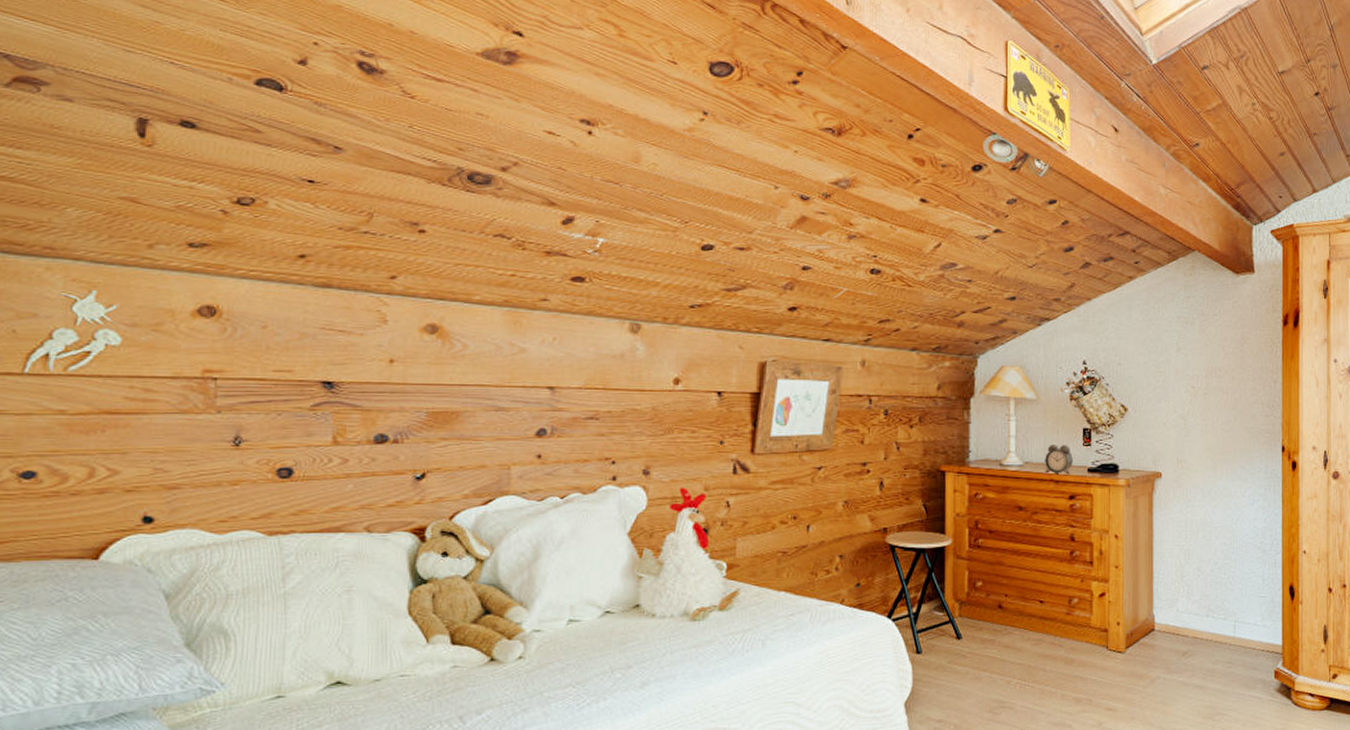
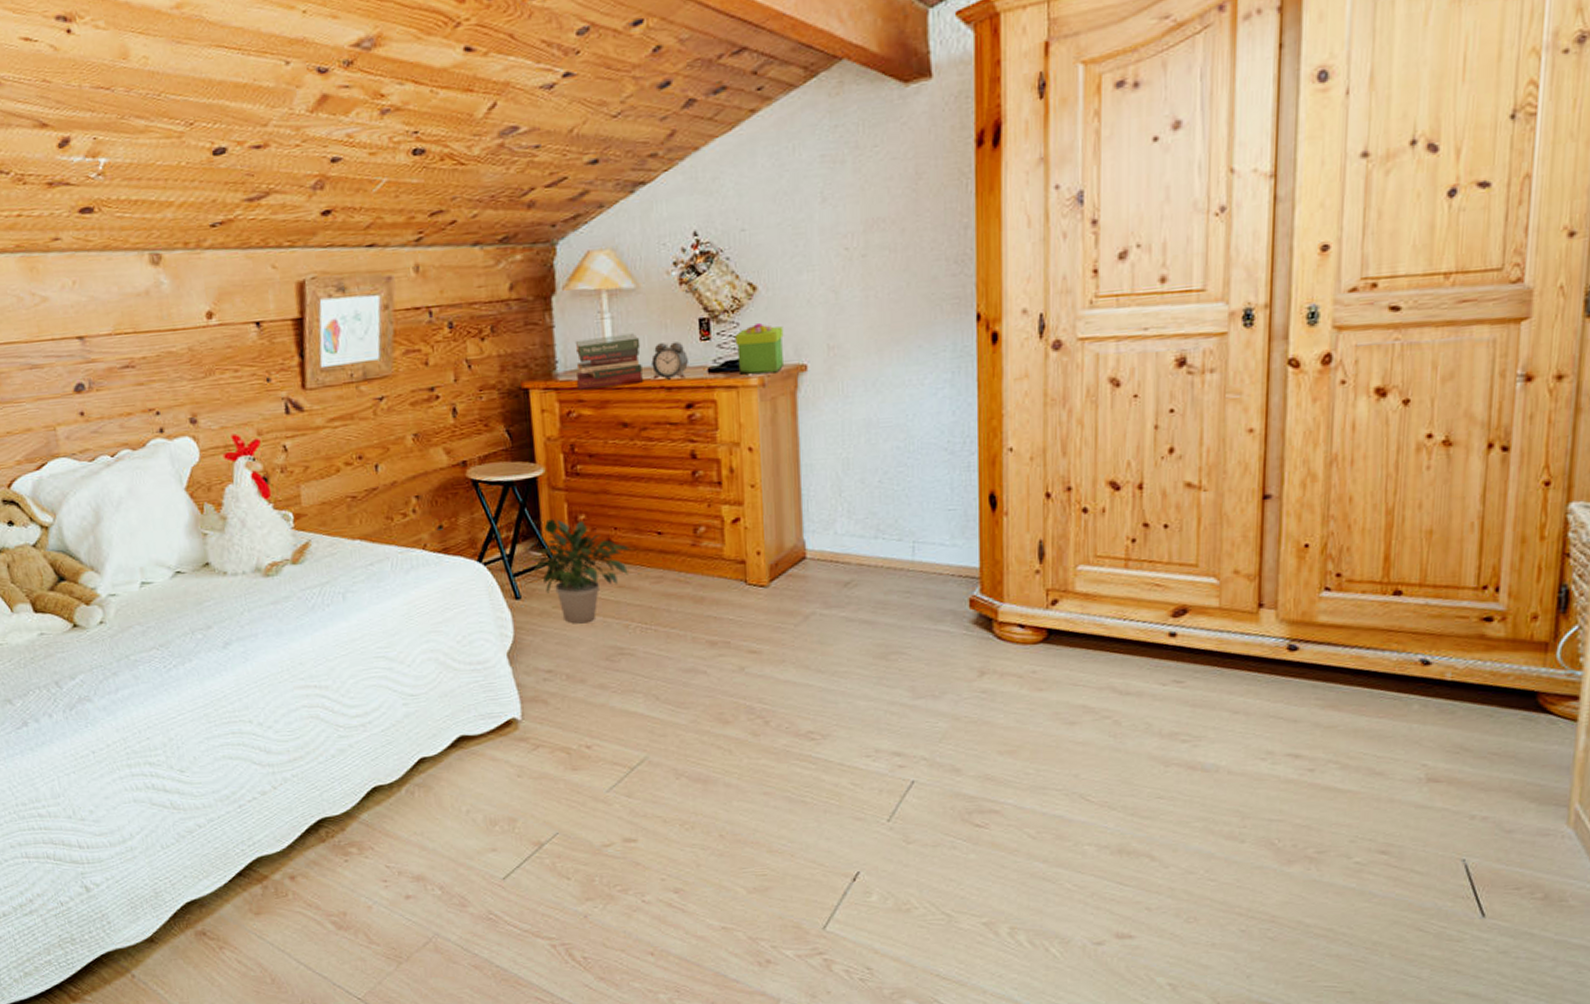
potted plant: none [935,584,1018,678] -> present [533,519,631,624]
books: none [985,434,1037,476] -> present [574,333,643,390]
decorative box: none [1109,437,1146,477] -> present [735,323,784,375]

